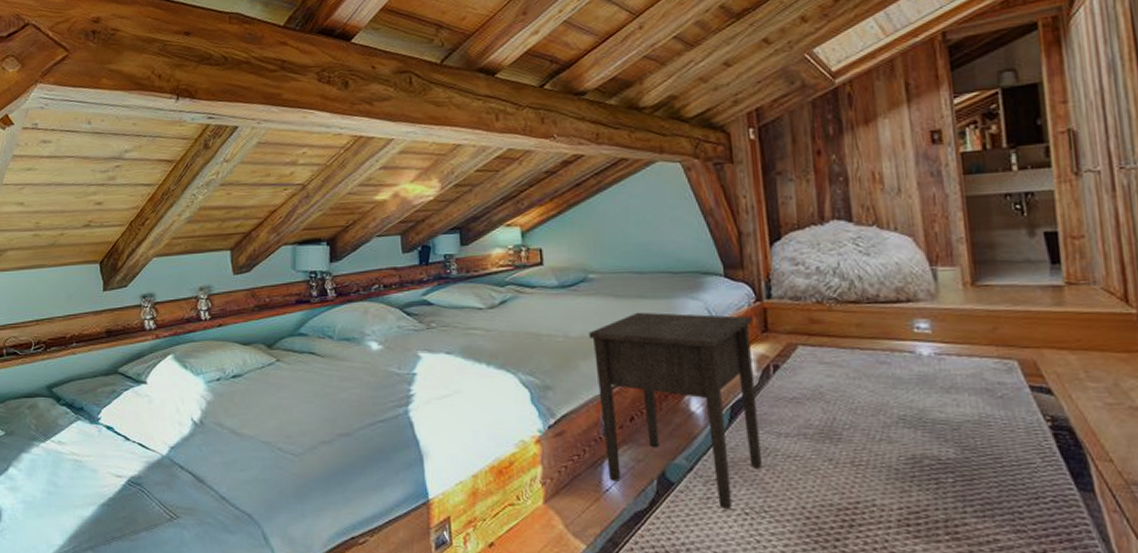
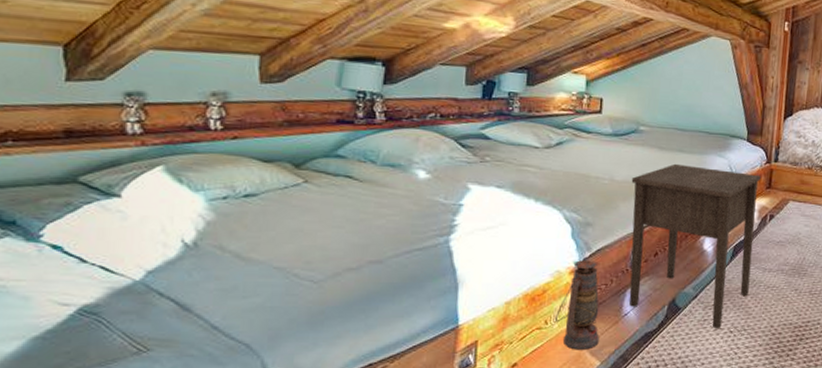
lantern: none [526,428,581,530] -> present [554,260,599,350]

